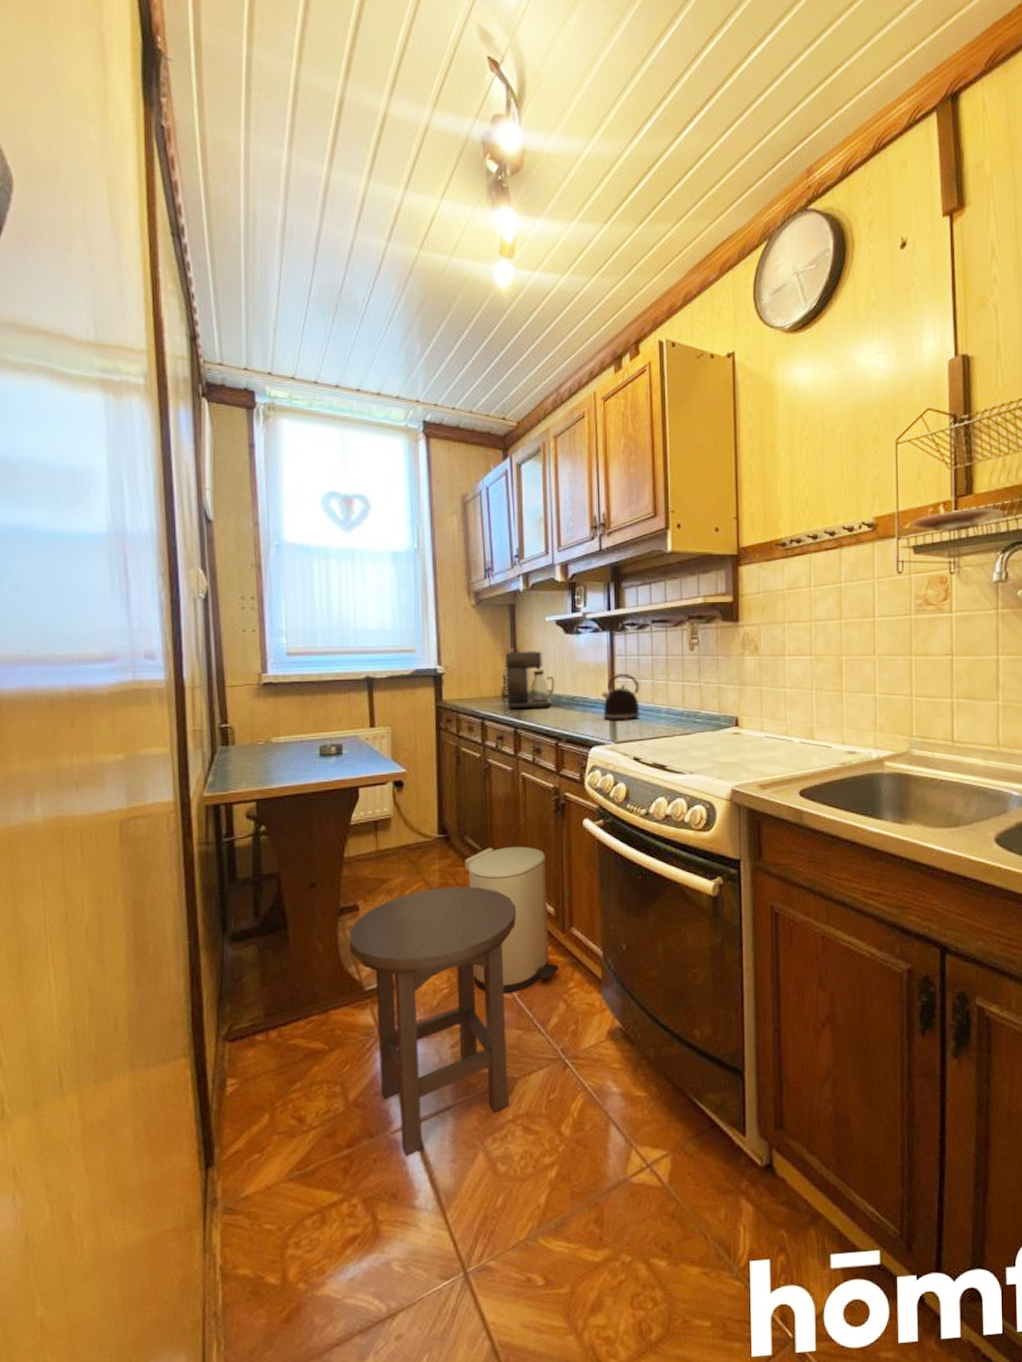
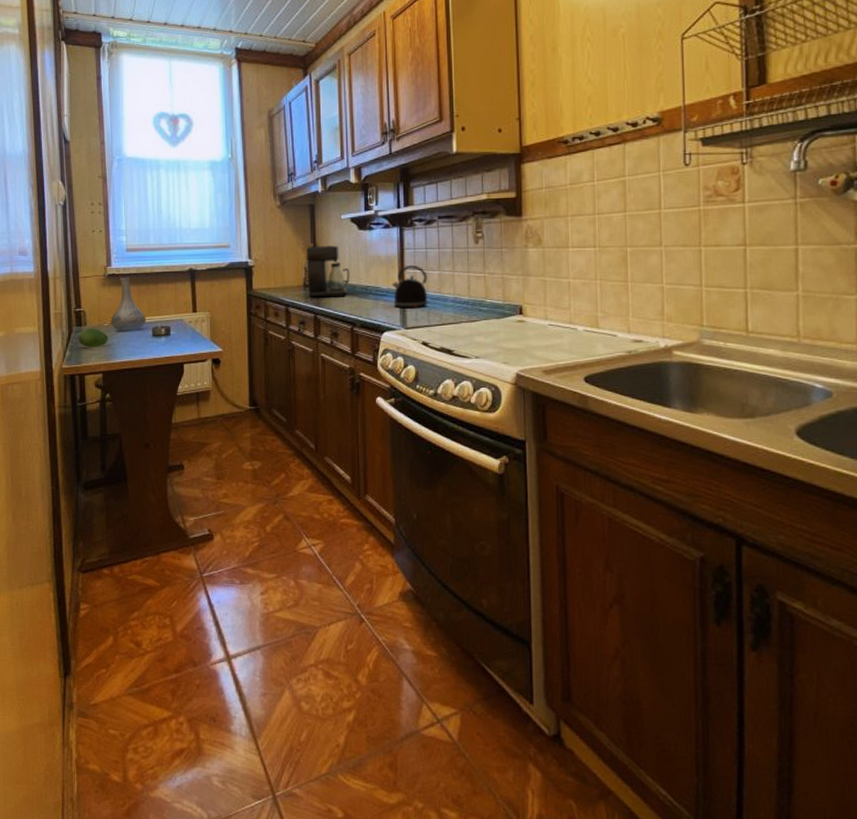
fruit: none [224,747,263,771] -> present [78,328,108,348]
vase: none [266,686,312,752] -> present [110,277,146,332]
stool: present [348,886,517,1156] -> none [176,453,318,686]
pedal bin: present [465,846,559,993] -> none [272,419,355,550]
plate: present [910,508,1005,532] -> none [698,97,803,124]

